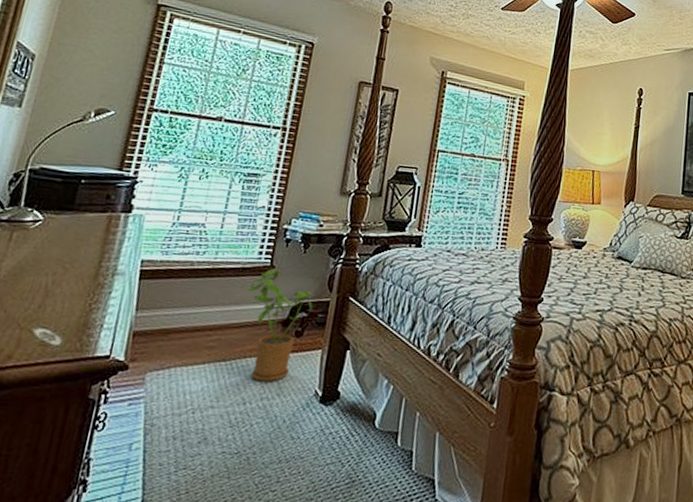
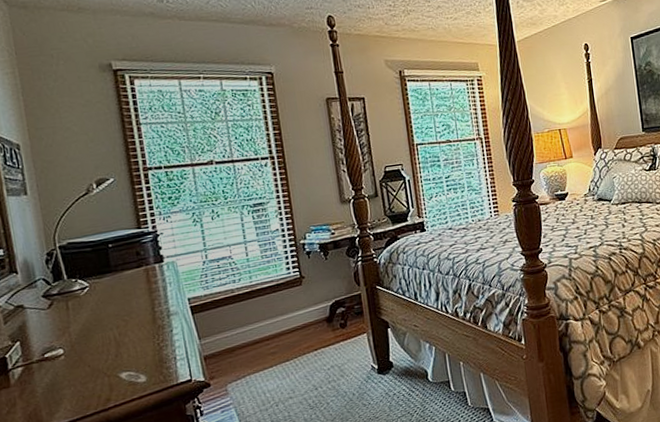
house plant: present [246,269,313,382] -> none [286,279,348,370]

